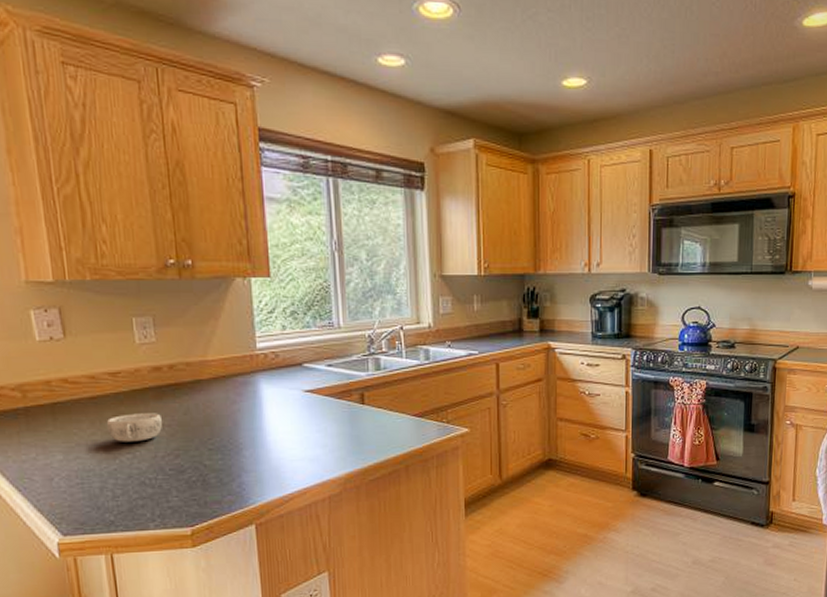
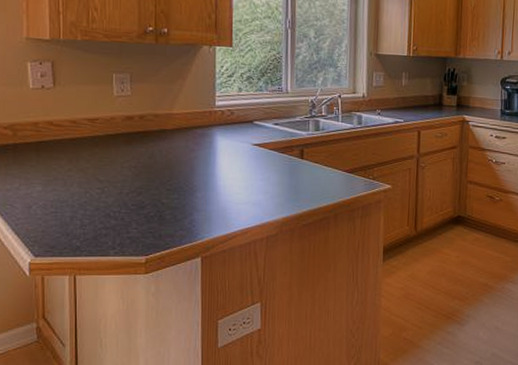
decorative bowl: present [106,413,162,442] -> none [82,155,129,179]

